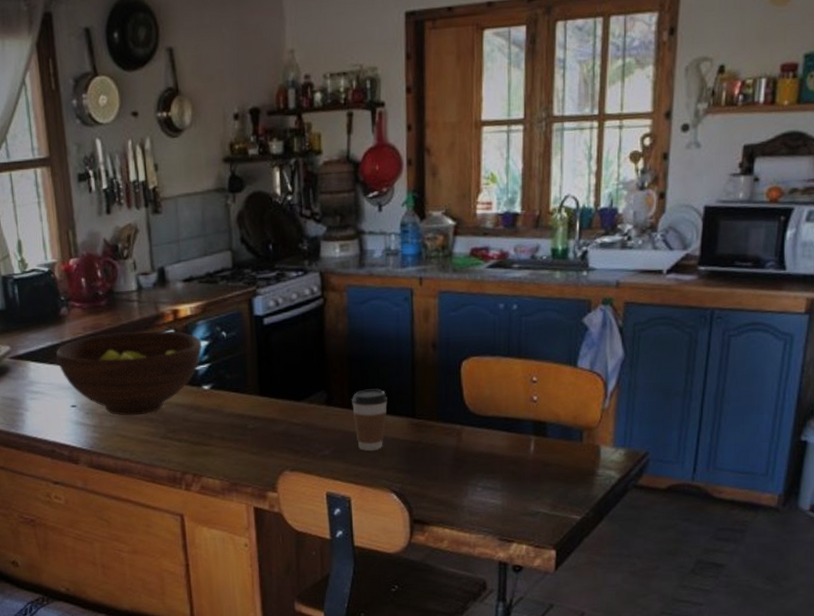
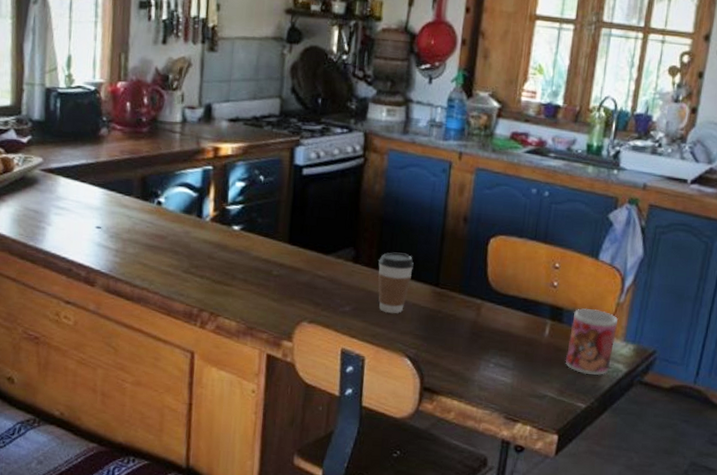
fruit bowl: present [55,330,202,416] -> none [88,161,238,246]
mug: none [554,418,605,486] -> present [565,308,618,375]

